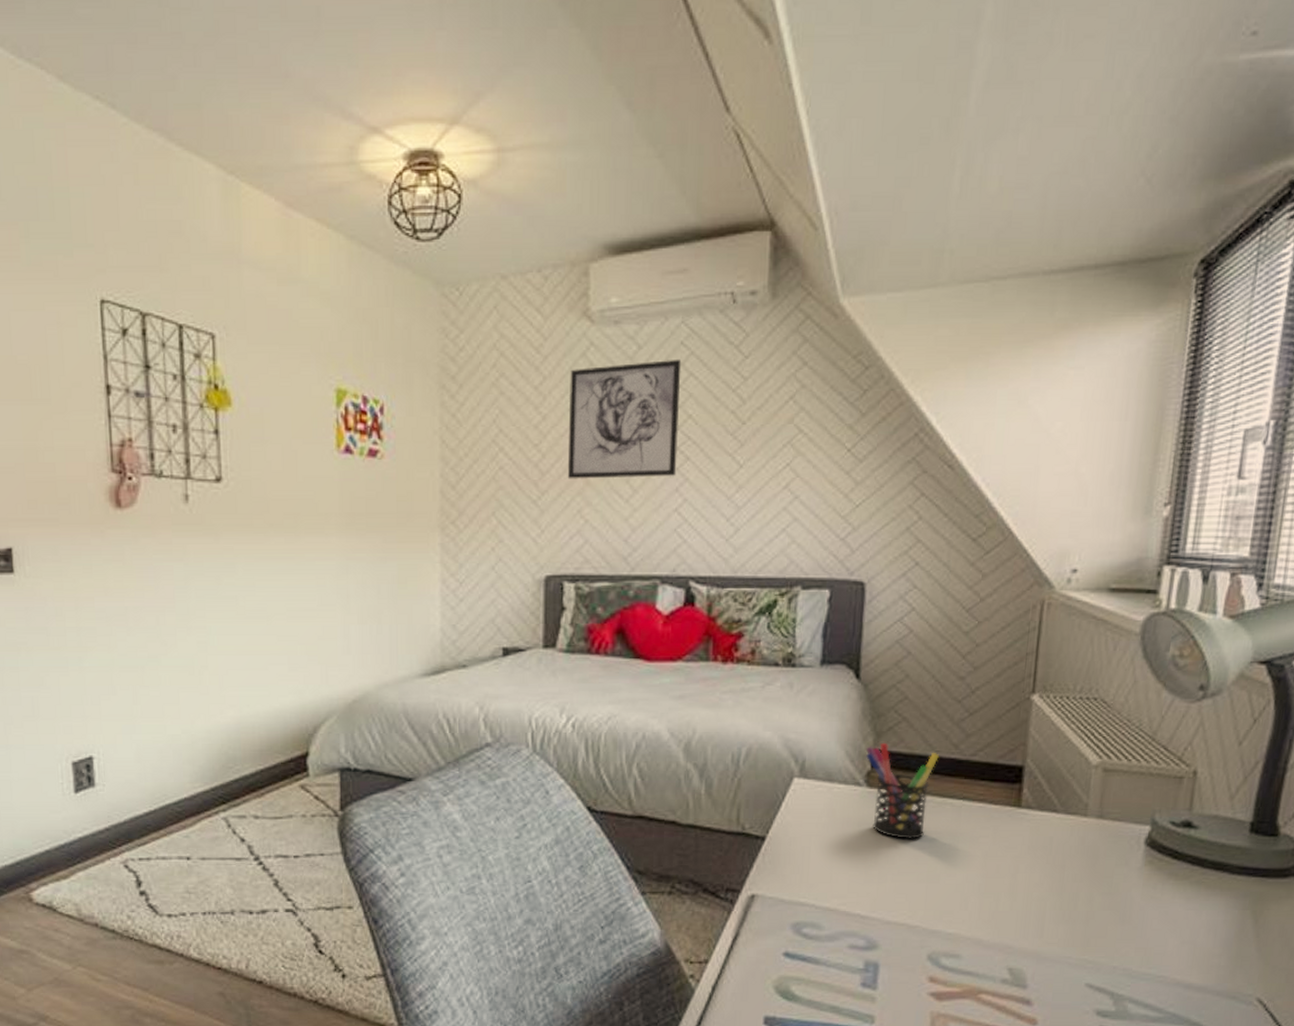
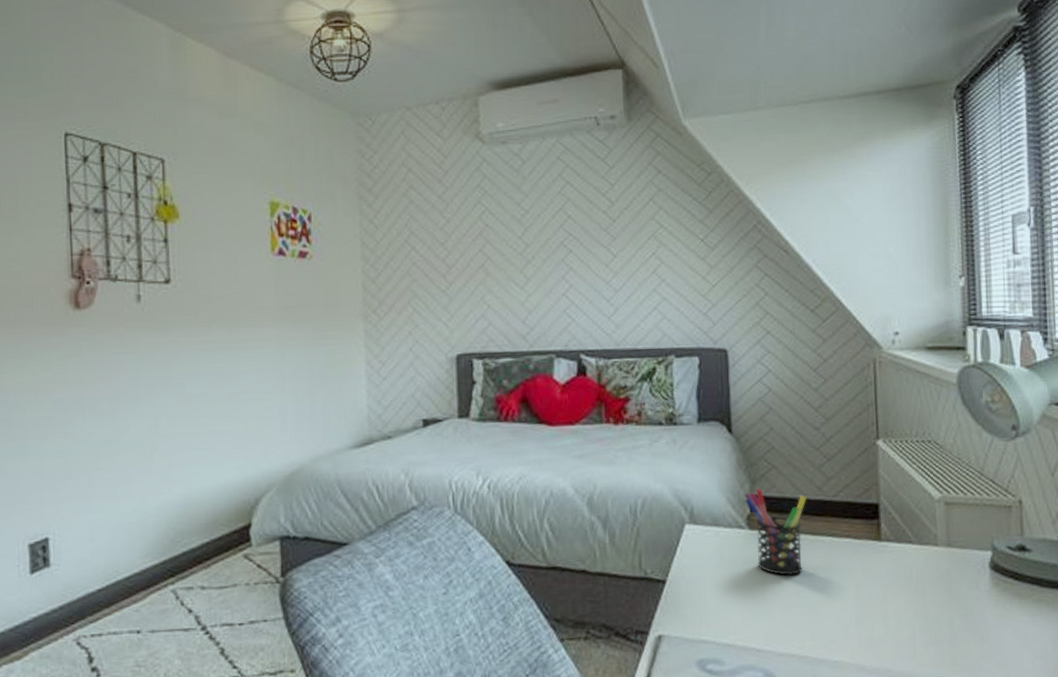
wall art: present [567,359,682,479] -> none [468,170,562,272]

